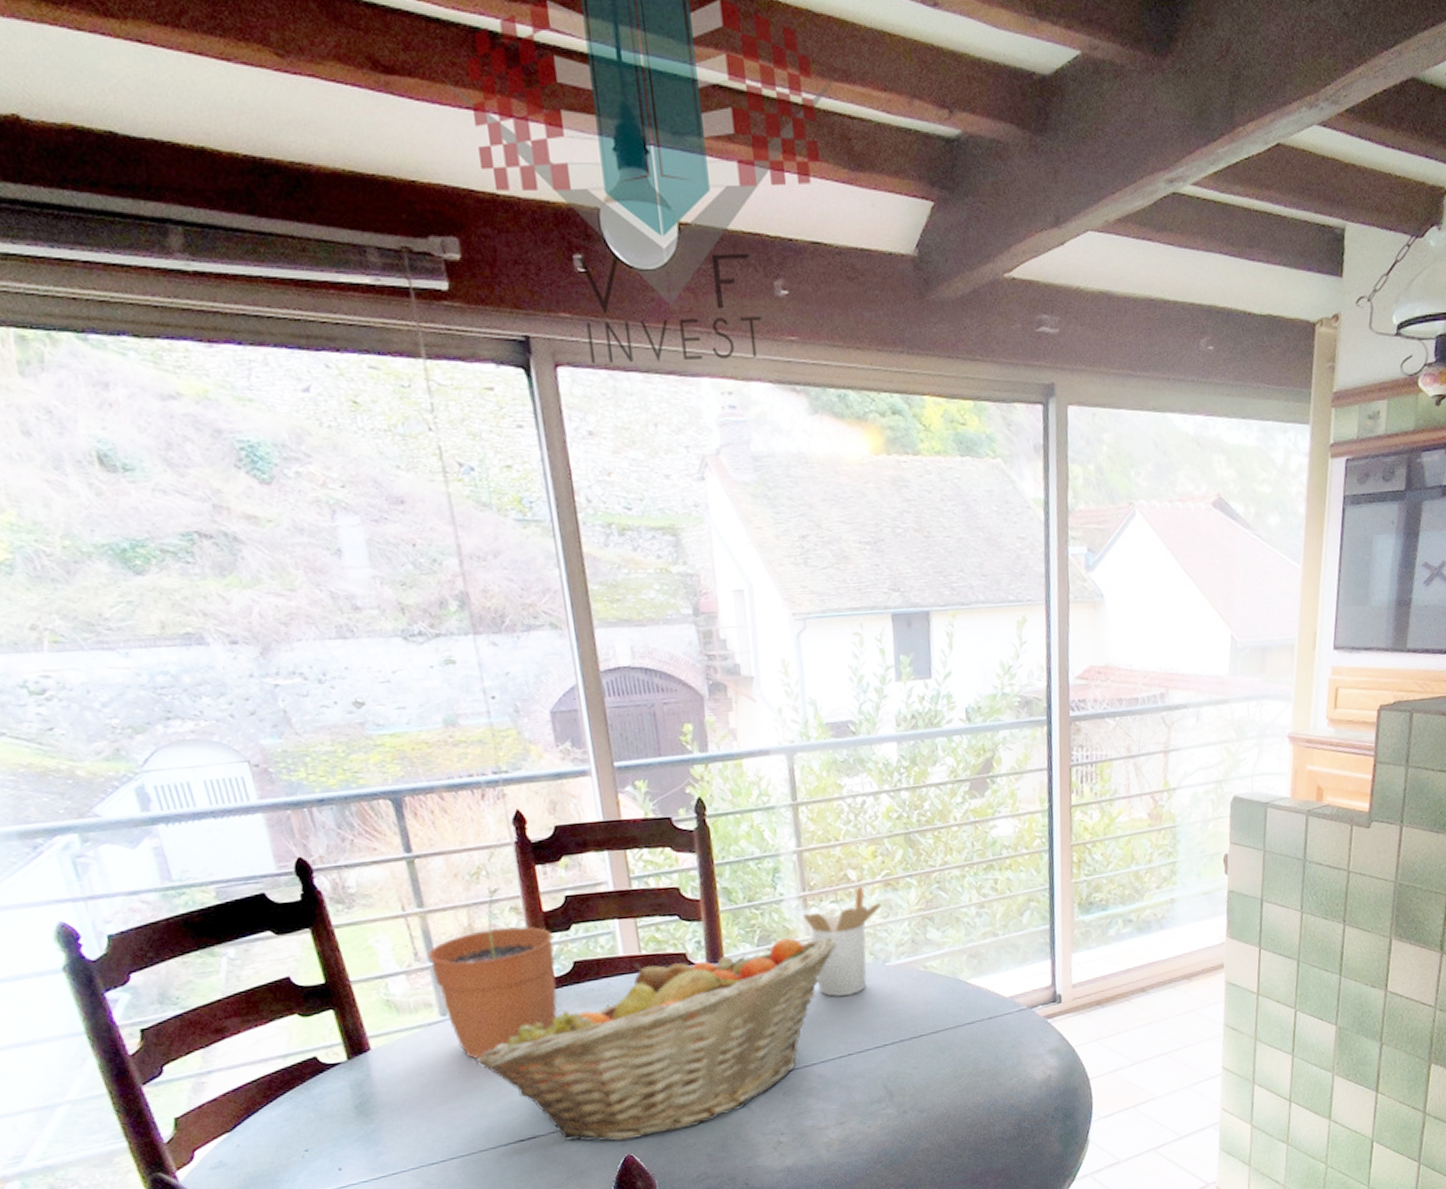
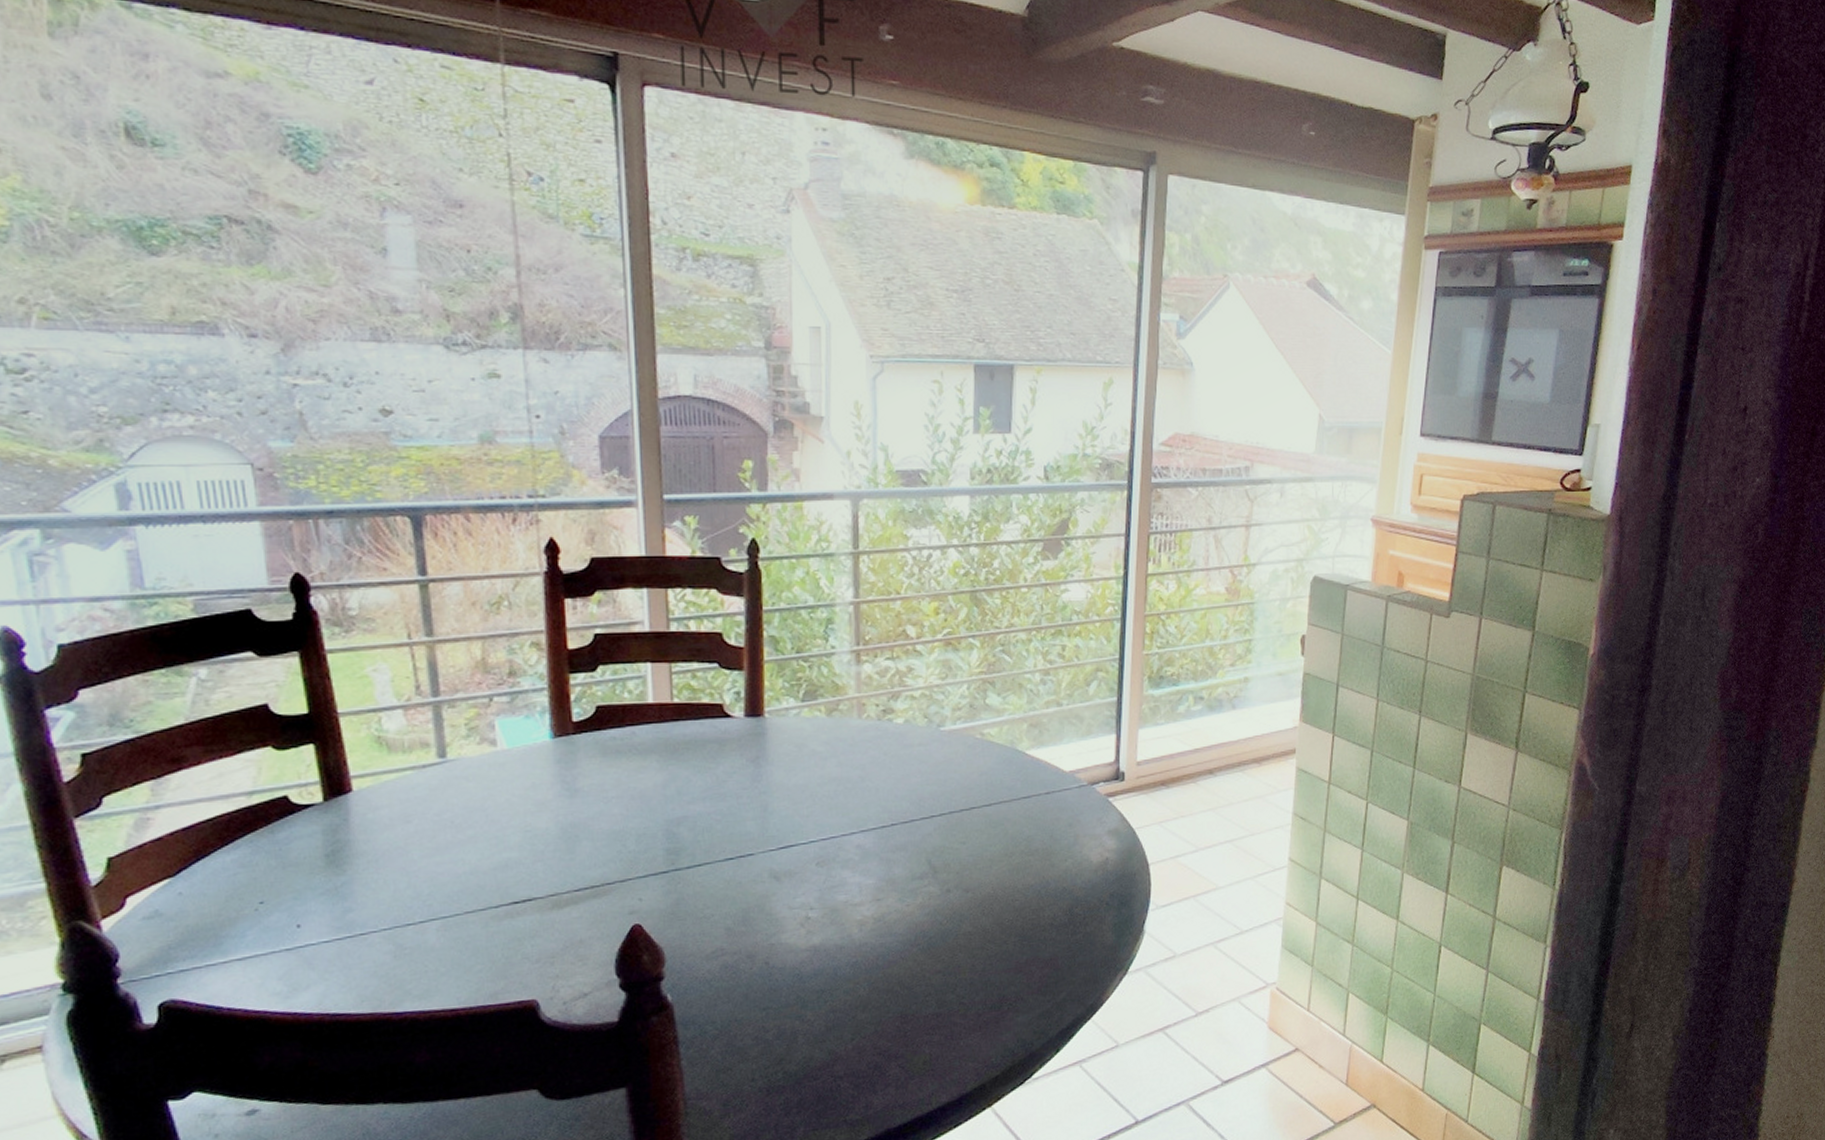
plant pot: present [427,887,557,1059] -> none [431,619,577,808]
fruit basket: present [476,937,837,1141] -> none [473,694,888,909]
utensil holder: present [804,885,882,997] -> none [856,642,941,761]

